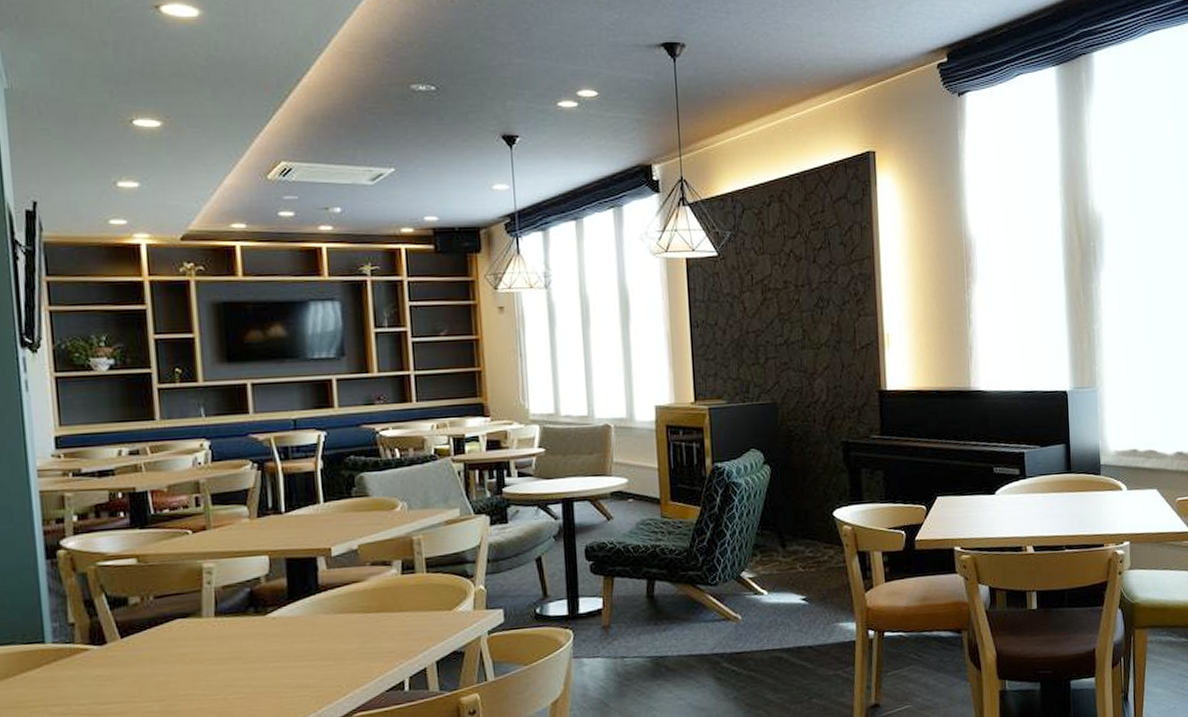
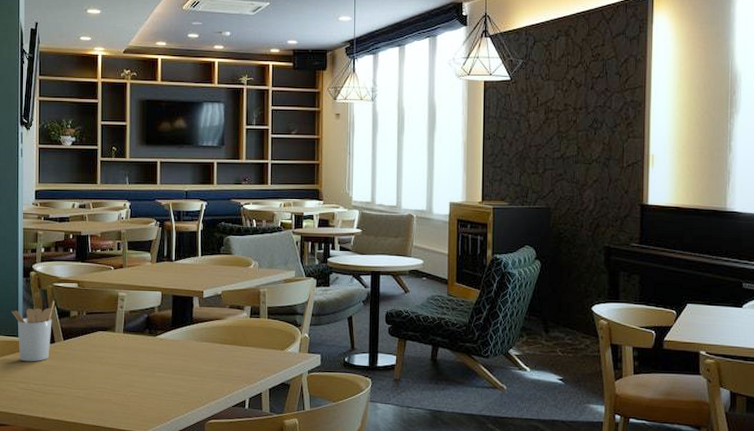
utensil holder: none [30,585,101,676] -> present [11,300,54,362]

